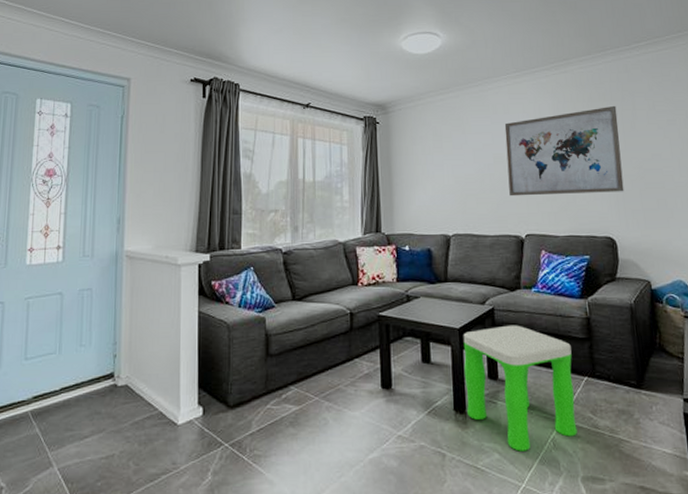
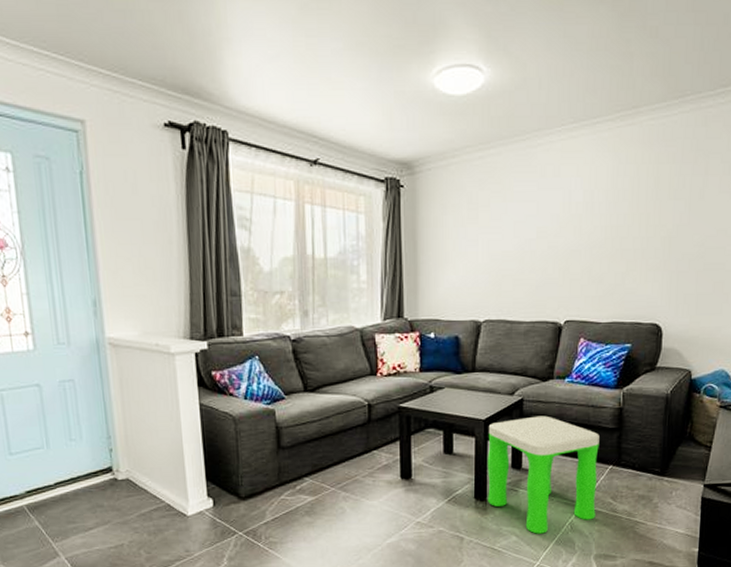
wall art: present [504,105,624,197] -> none [551,169,686,278]

